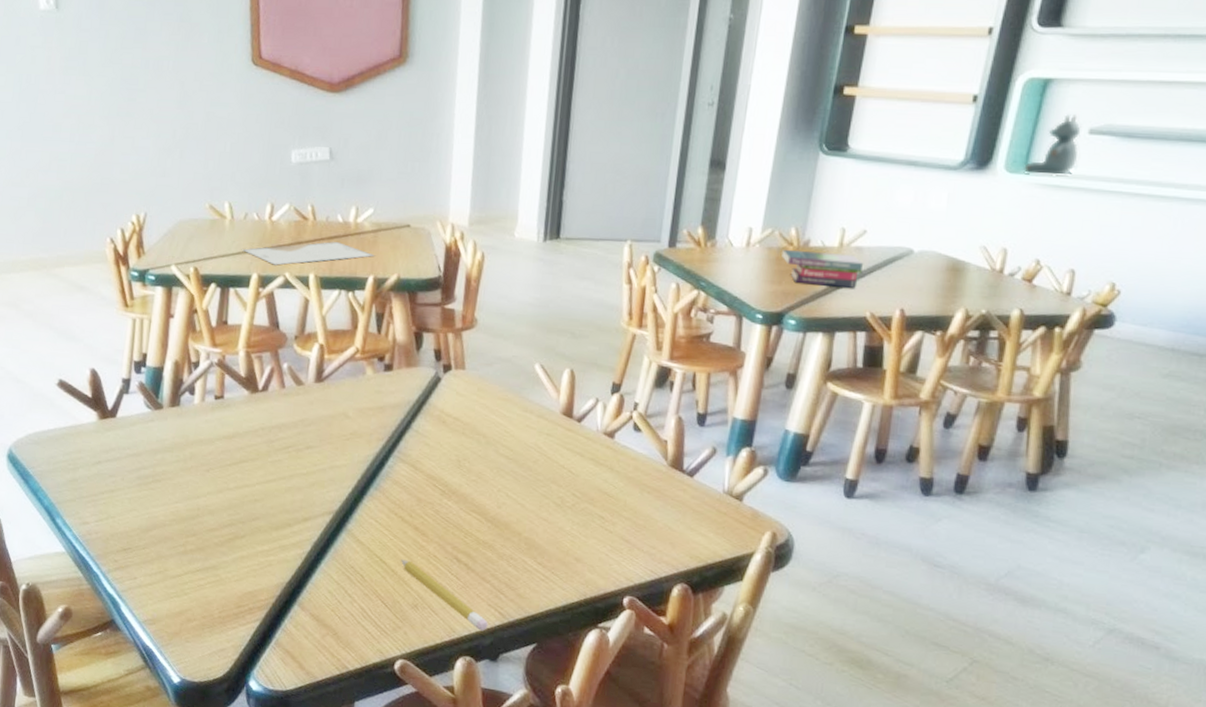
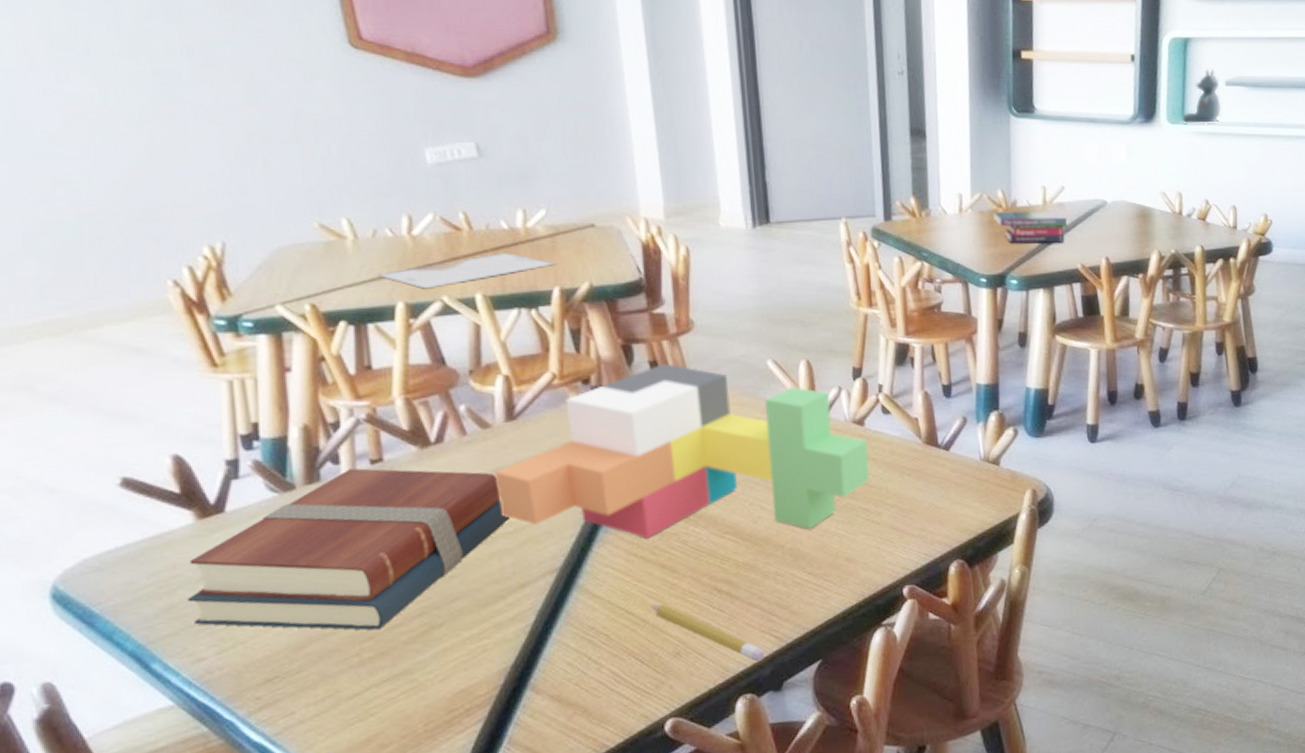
books: none [84,400,306,530] -> present [187,468,511,631]
toy blocks: none [300,353,615,525] -> present [495,363,870,539]

